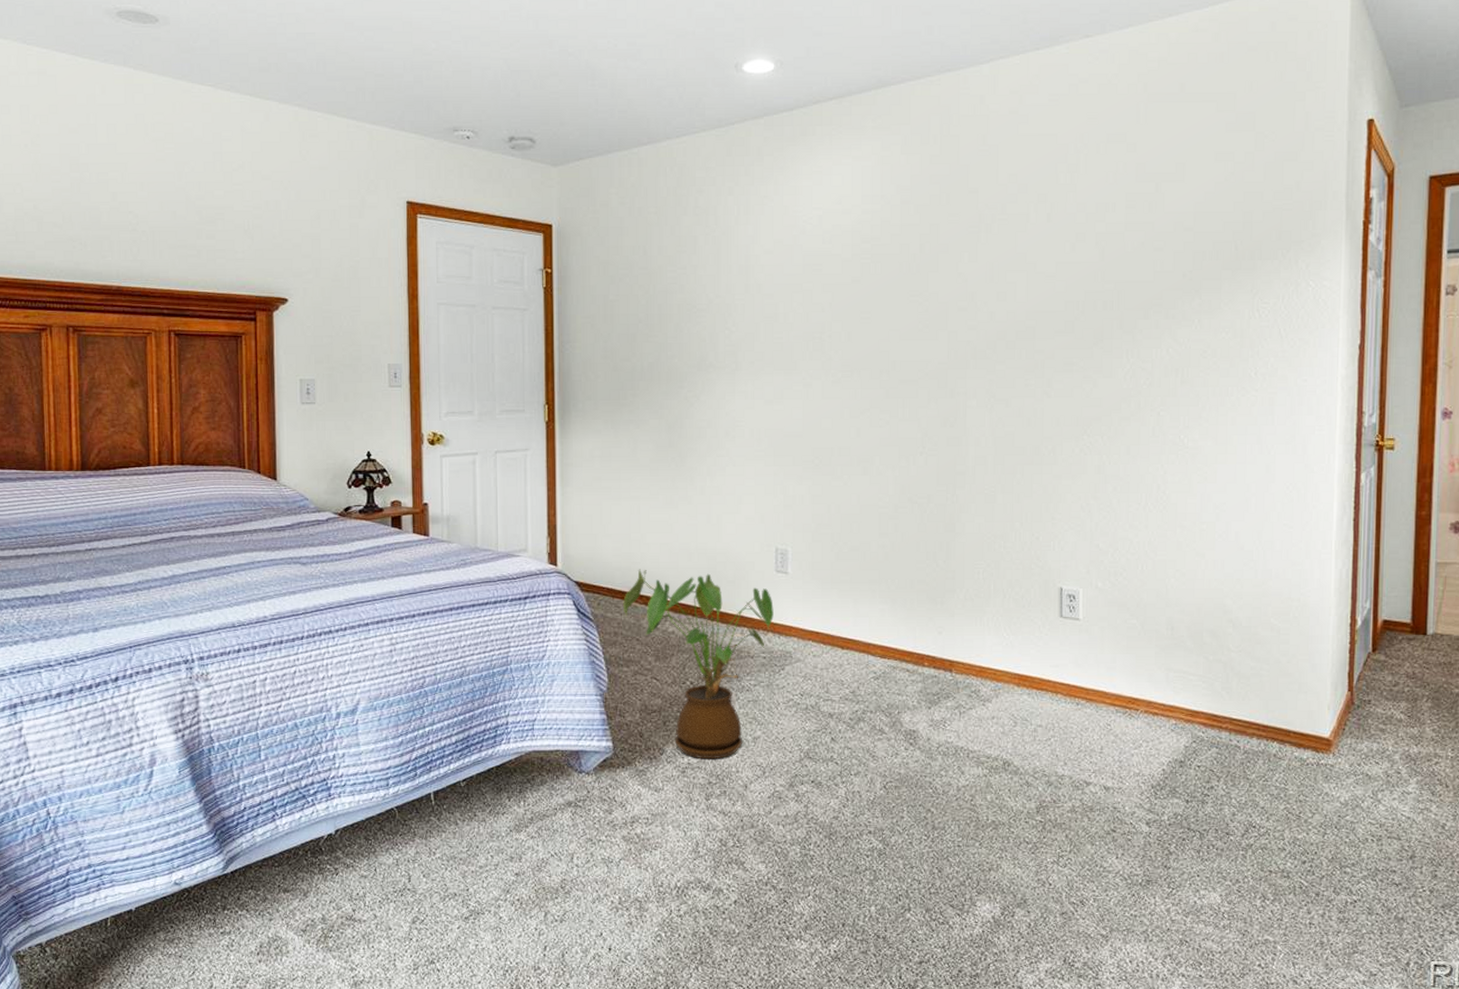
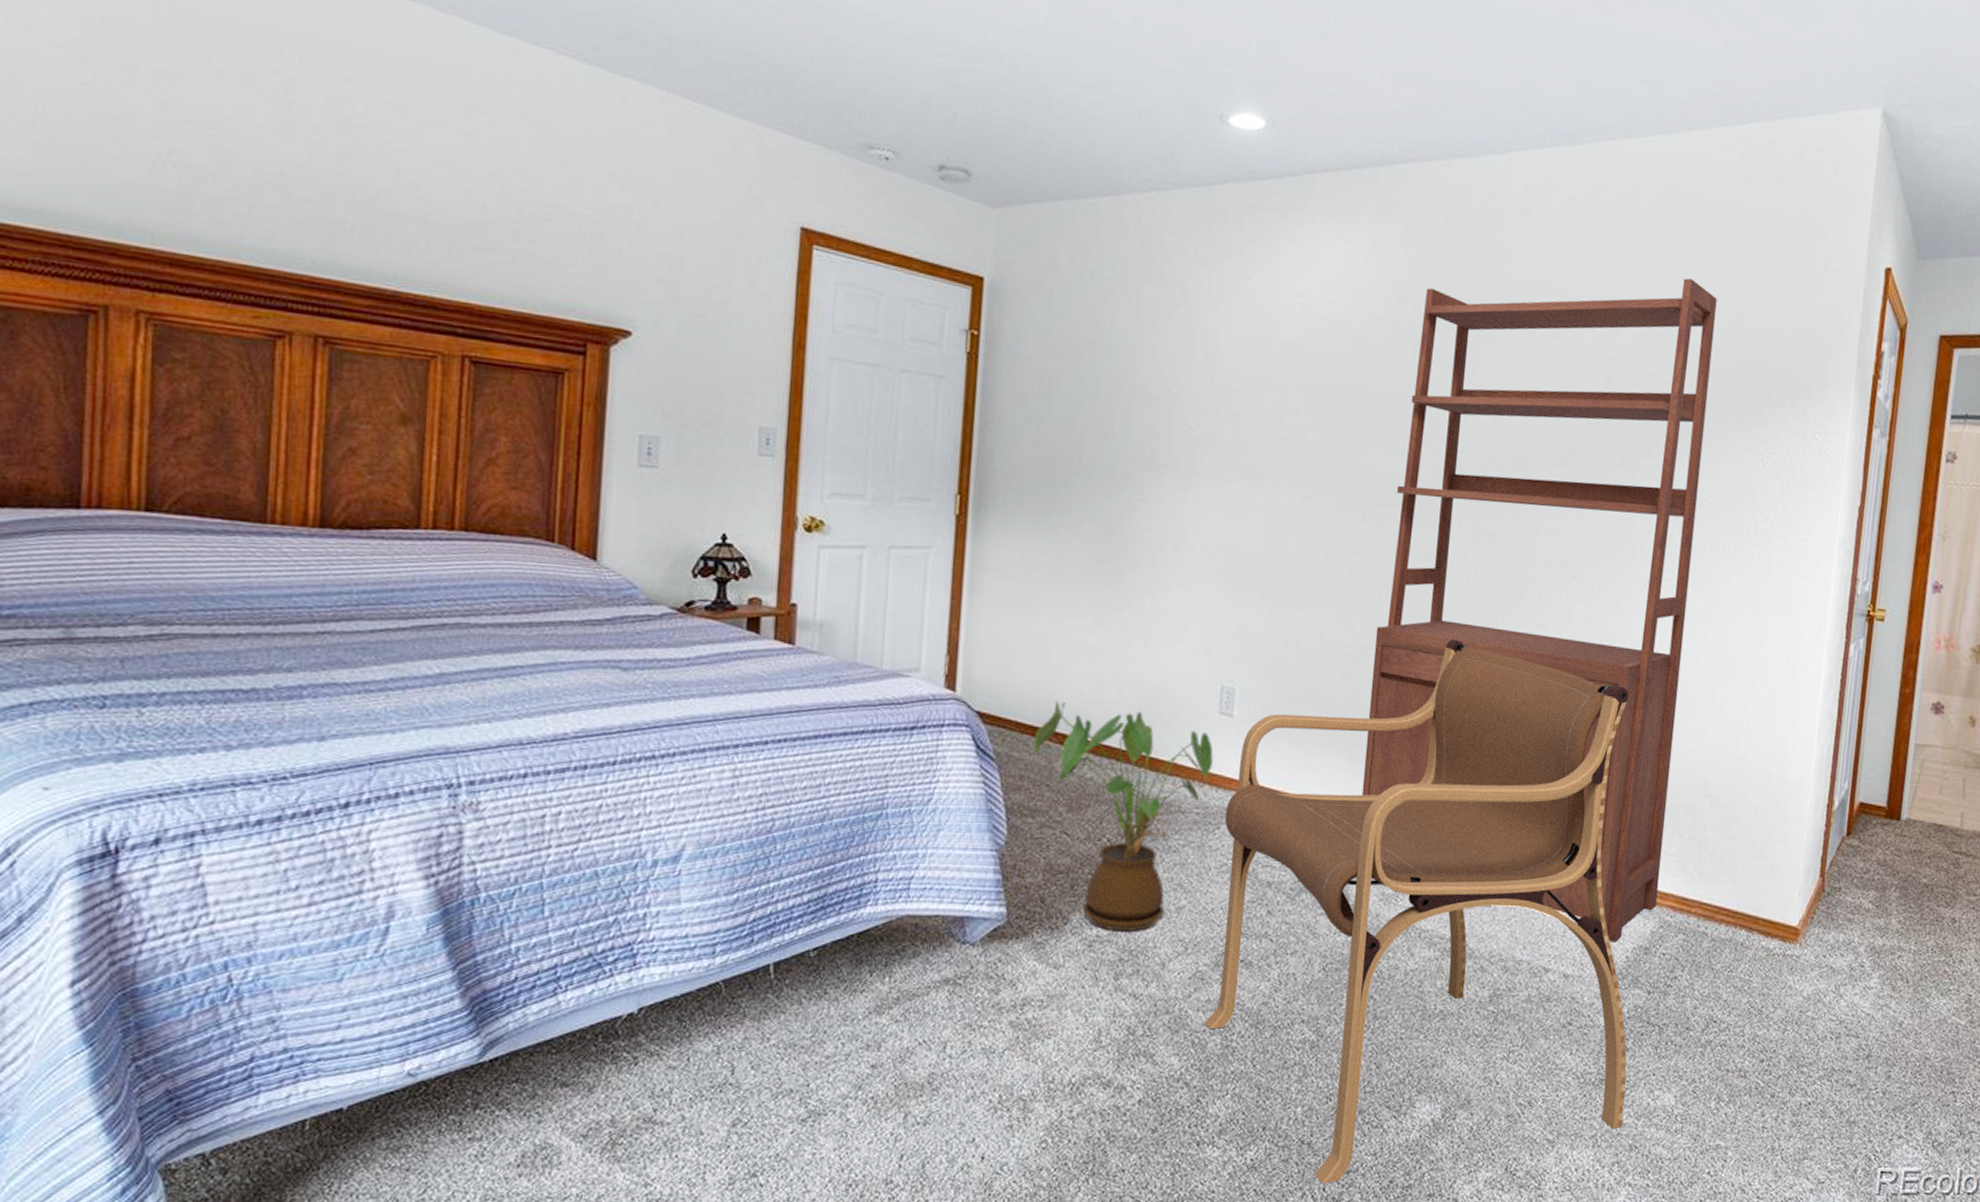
armchair: none [785,494,1172,972] -> present [1205,639,1629,1184]
bookshelf: none [906,152,1201,757] -> present [1361,278,1717,942]

